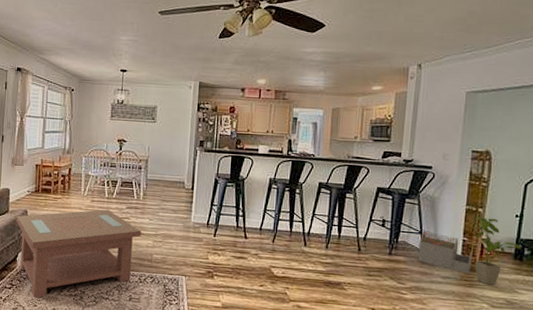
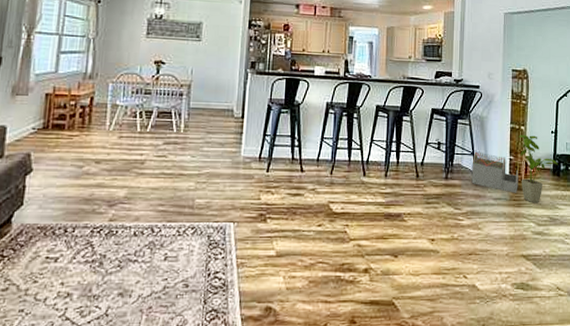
coffee table: present [17,209,141,298] -> none [14,147,181,271]

